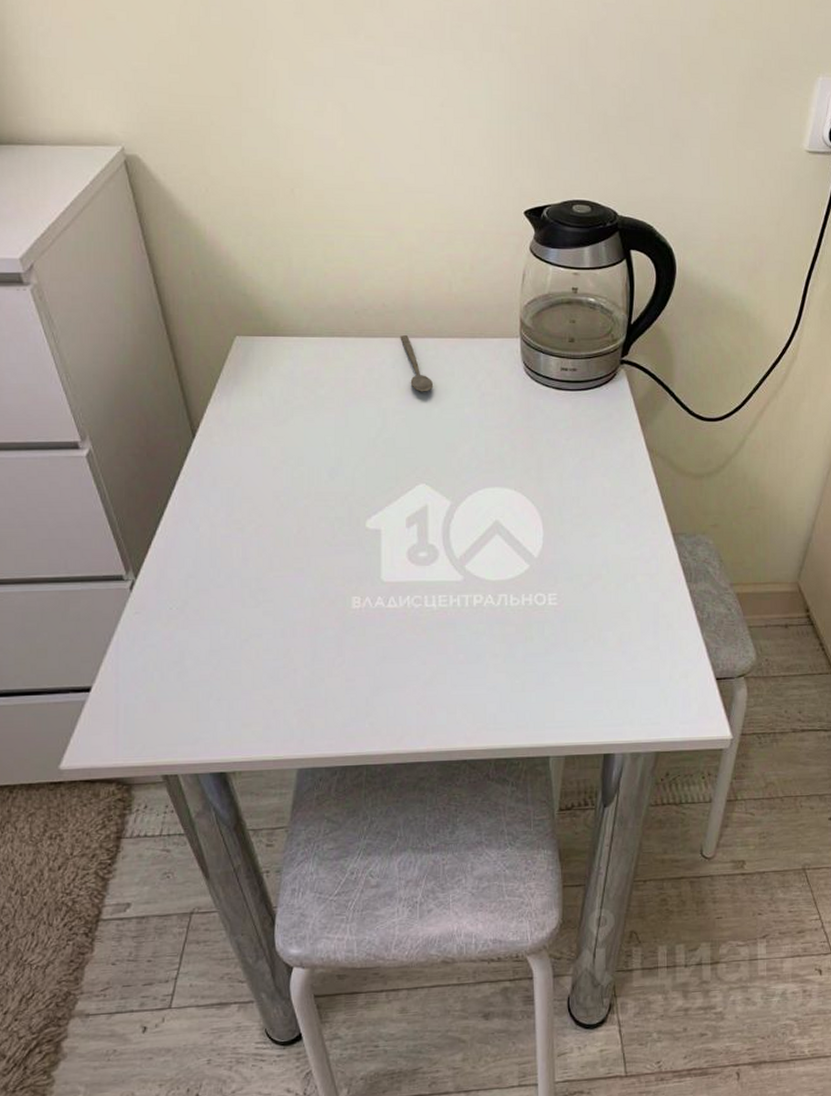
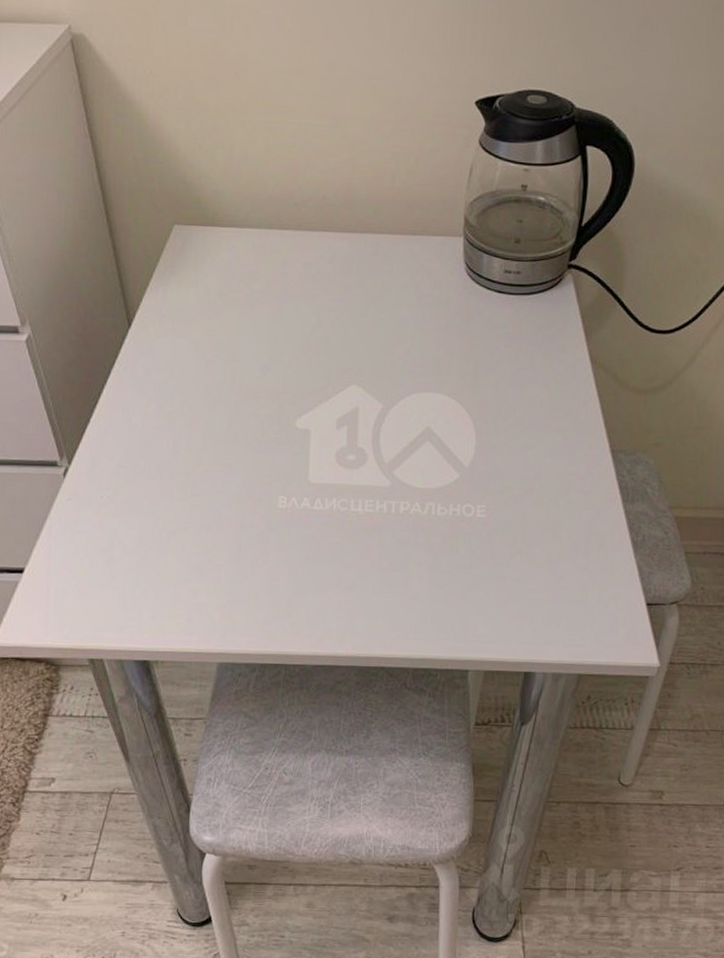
spoon: present [400,335,434,392] -> none [339,230,371,290]

